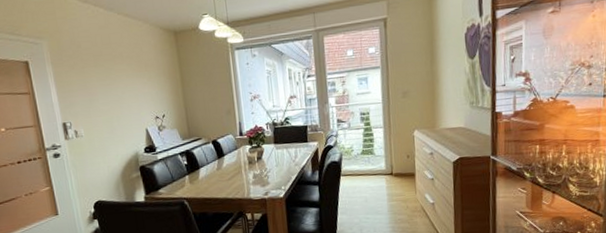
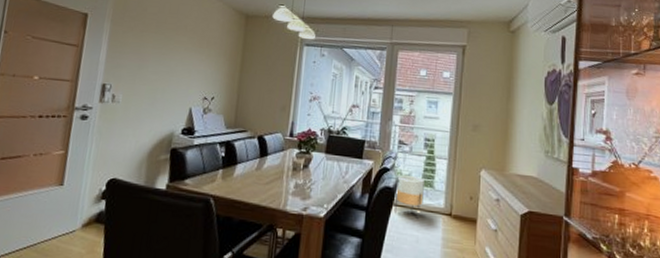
planter: none [342,147,367,183] -> present [395,174,424,219]

